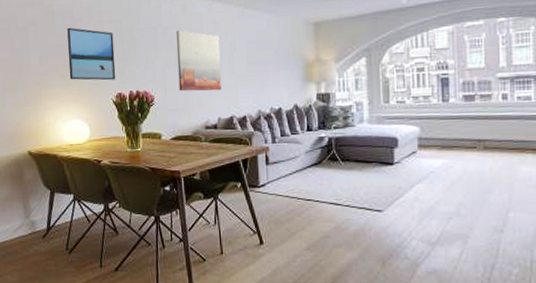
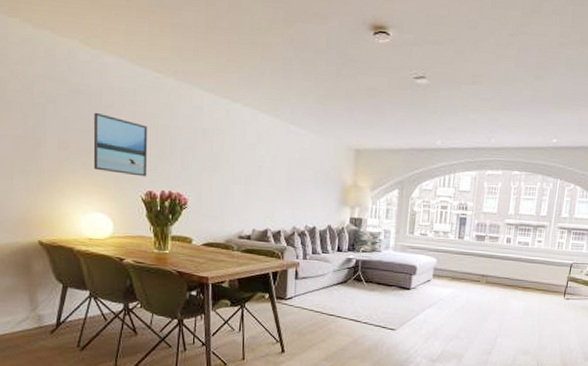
wall art: present [176,30,222,92] -> none [215,135,262,203]

